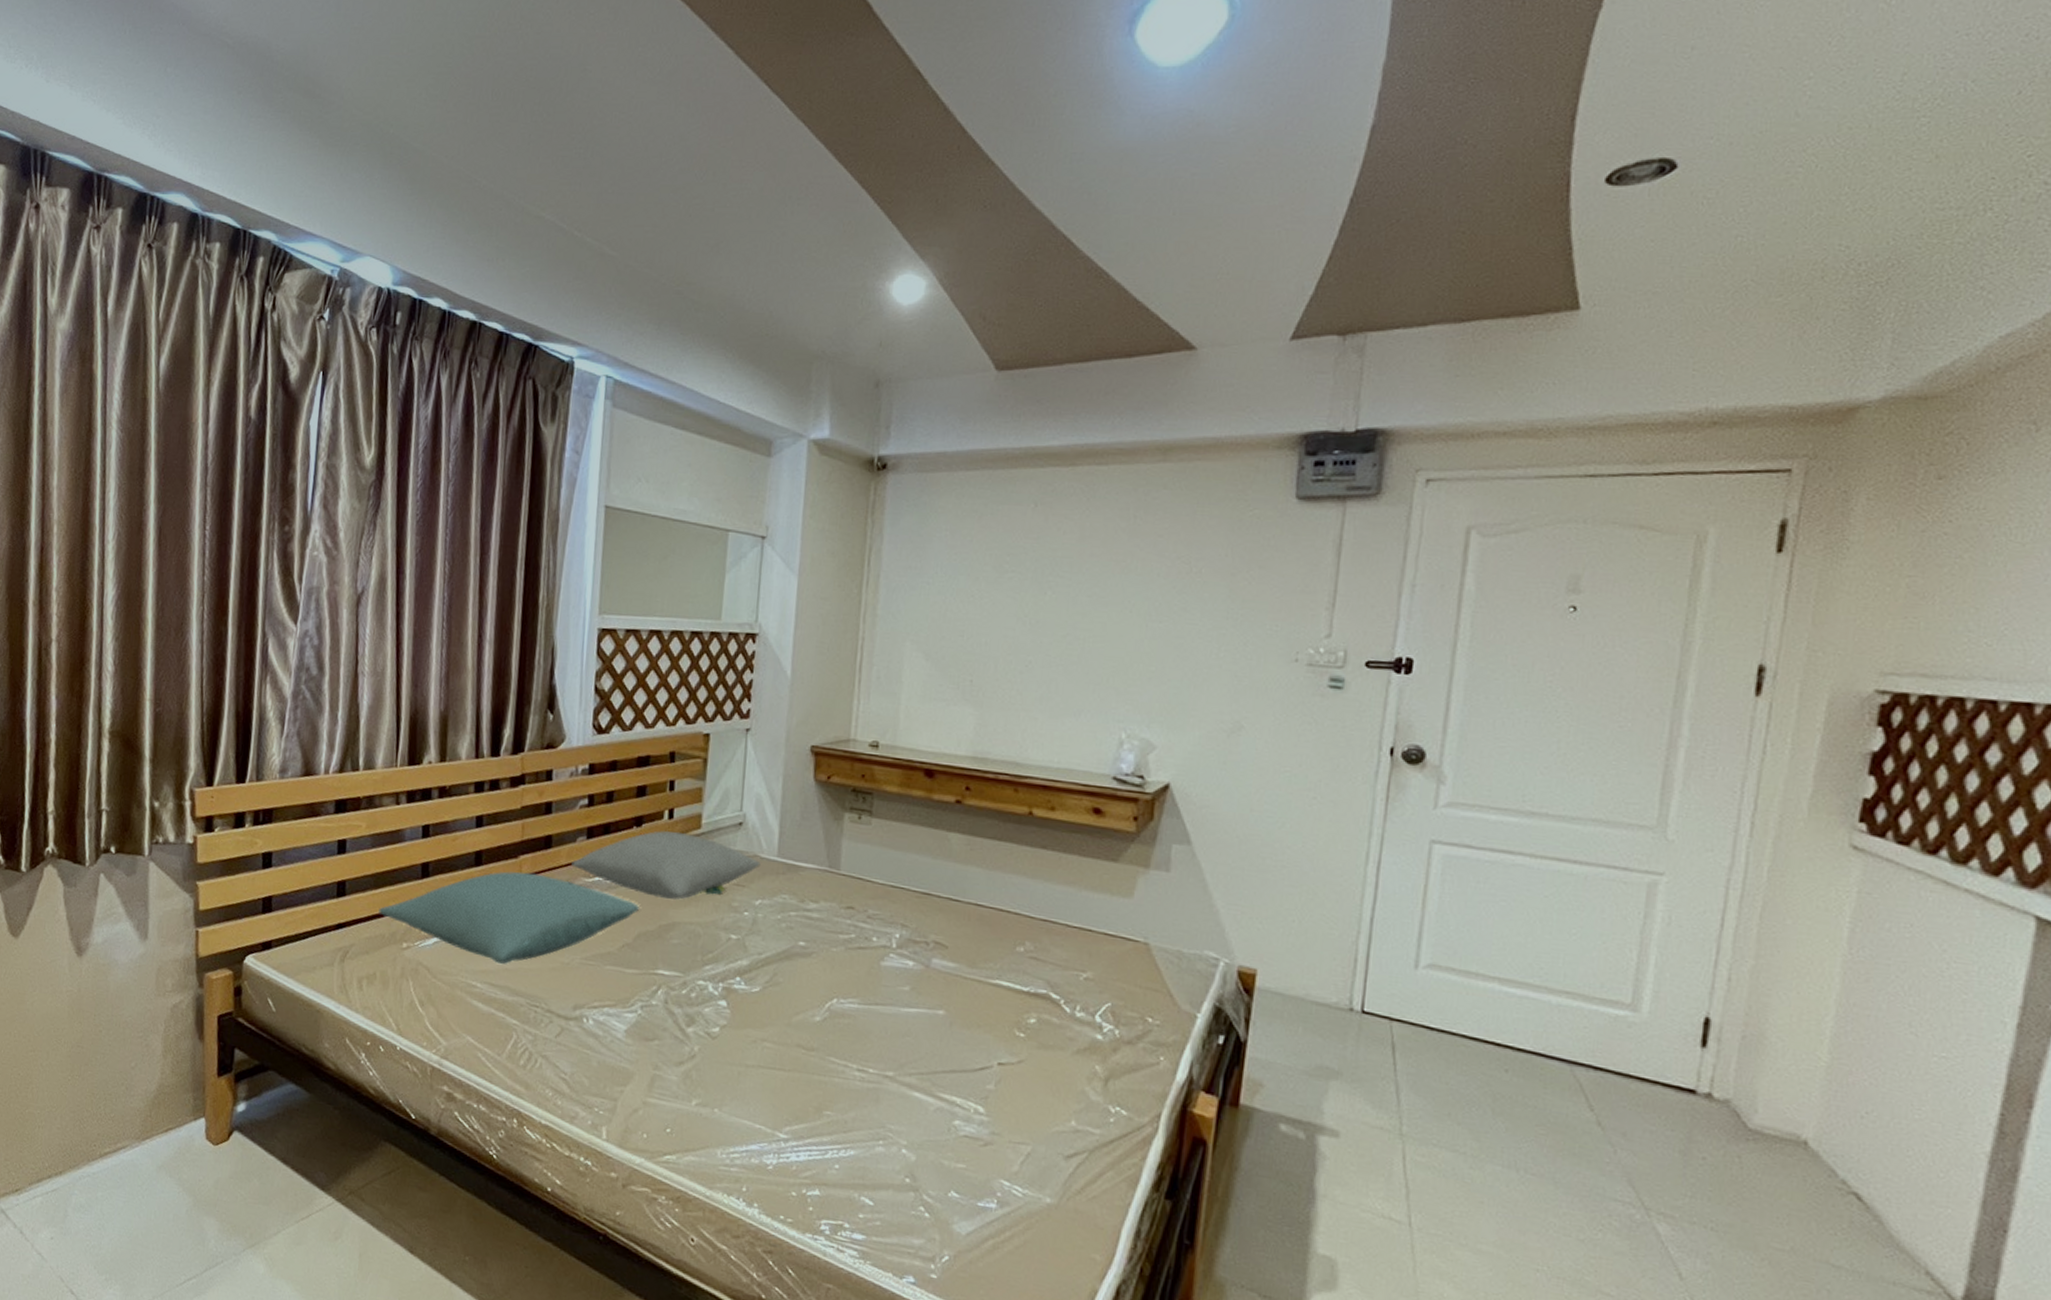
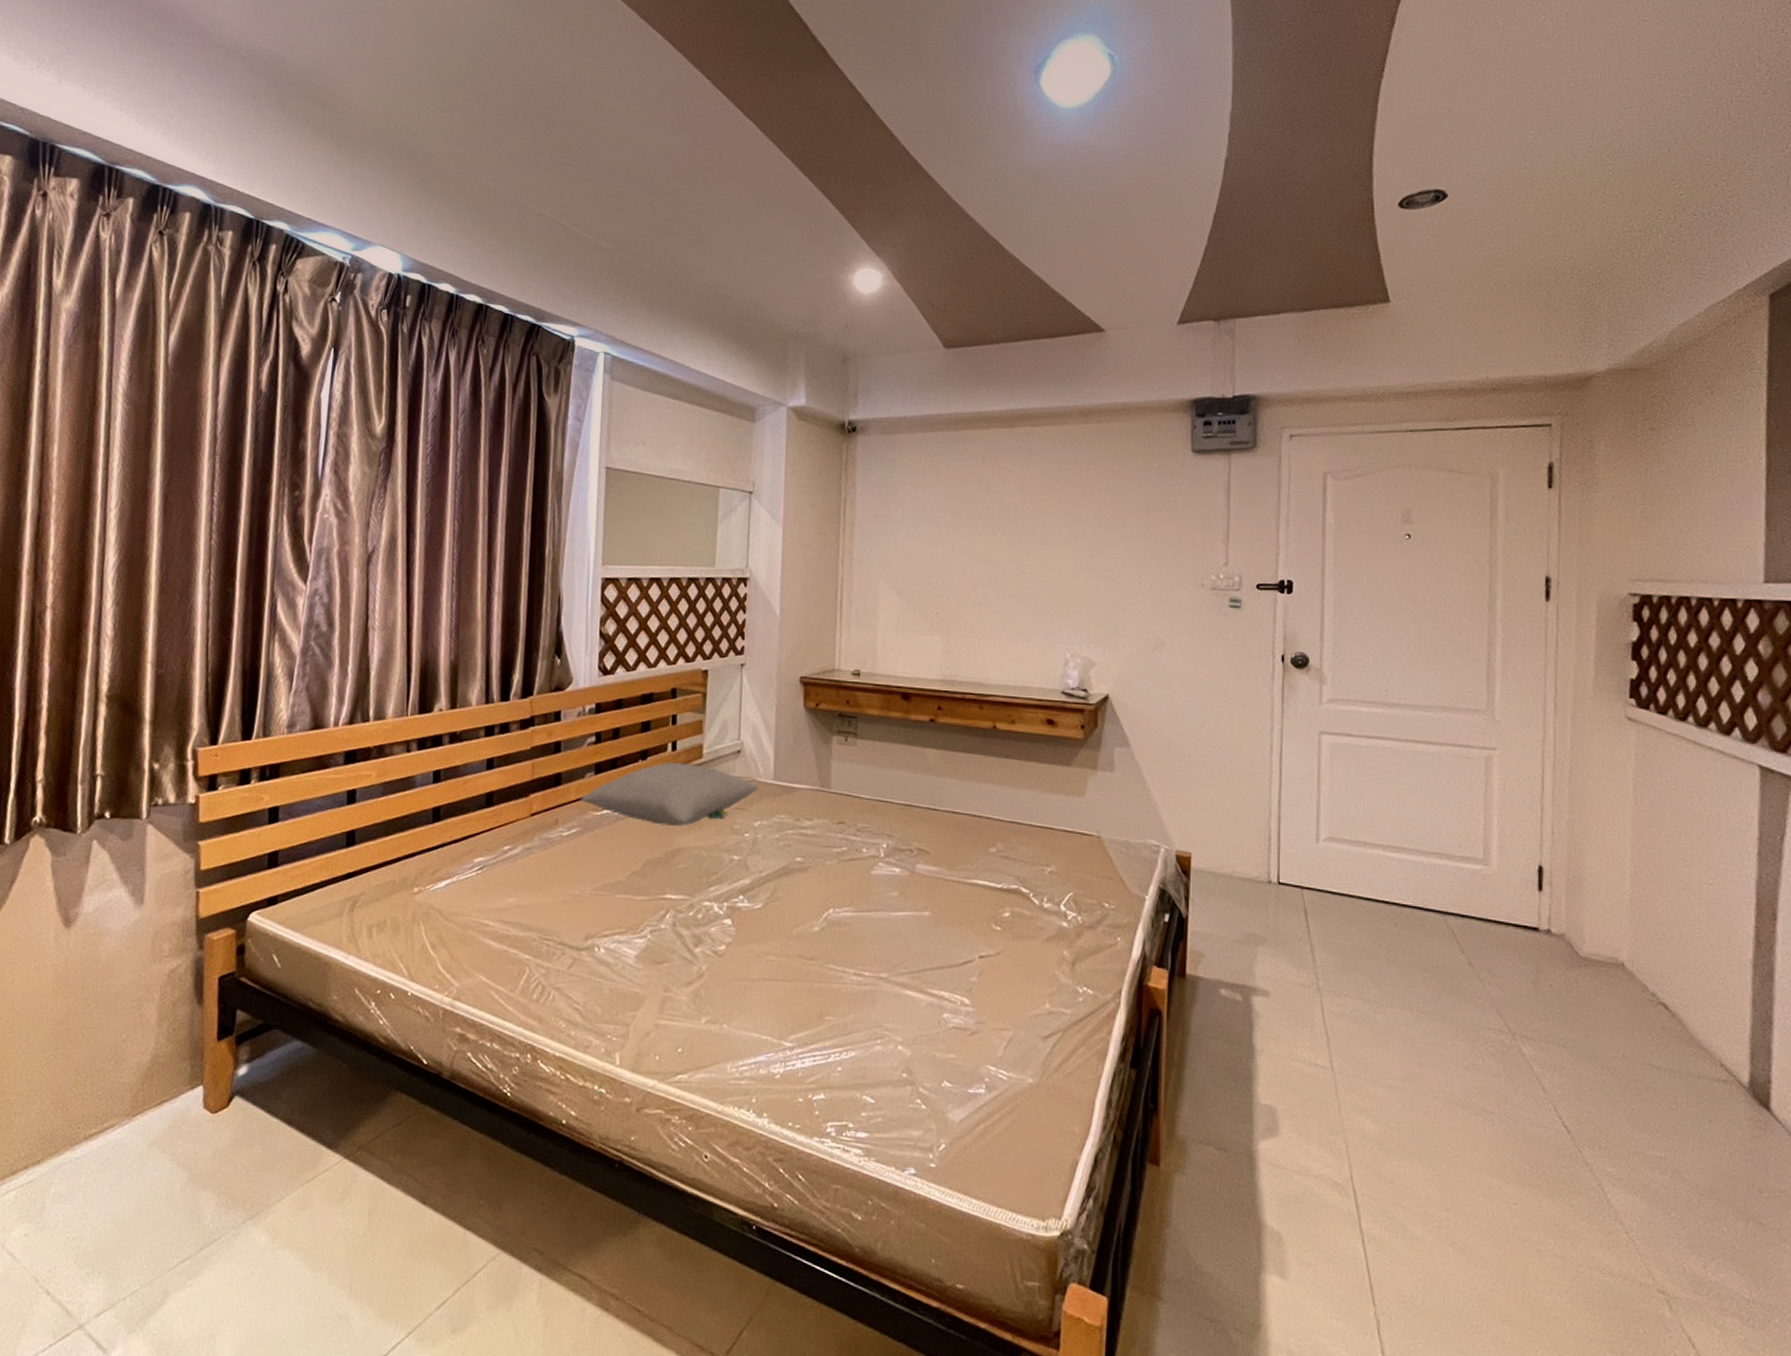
pillow: present [378,871,639,964] -> none [389,810,646,901]

